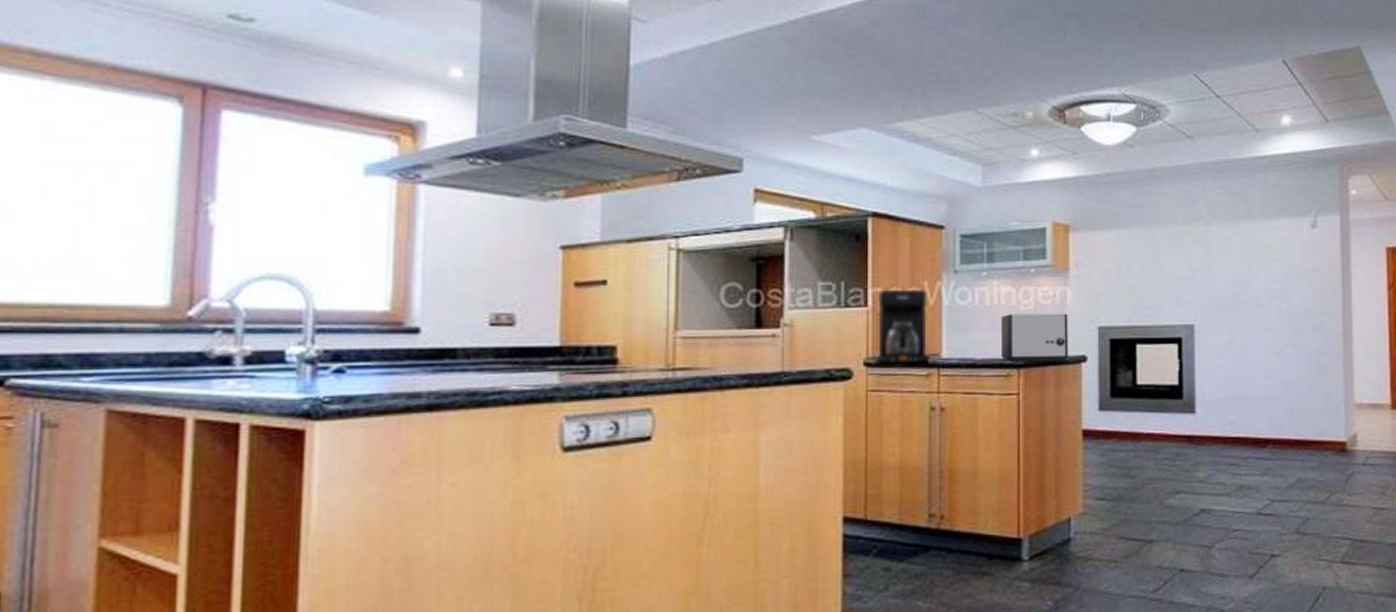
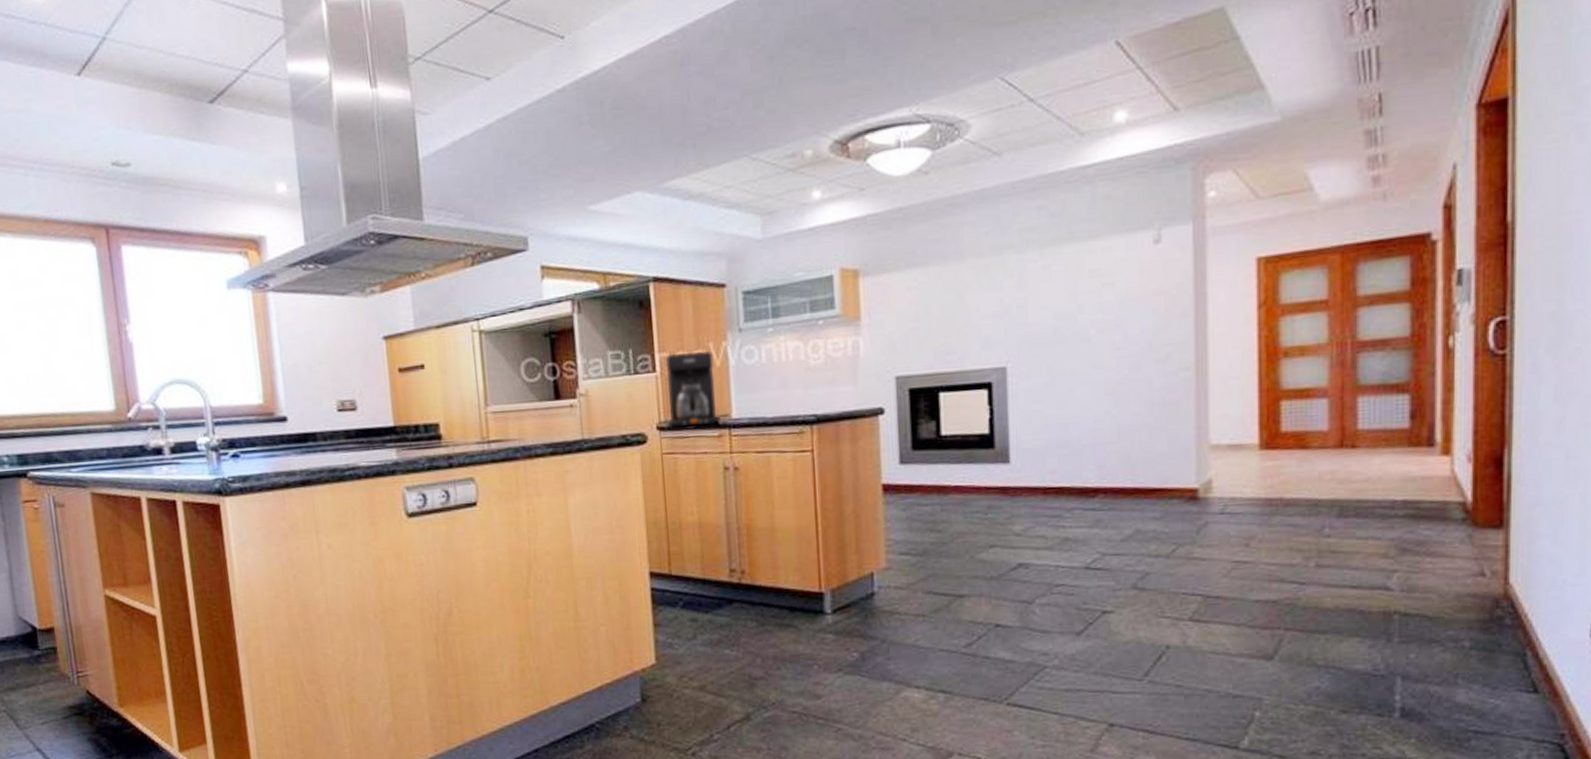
toaster: present [1001,313,1068,364] -> none [790,364,864,420]

